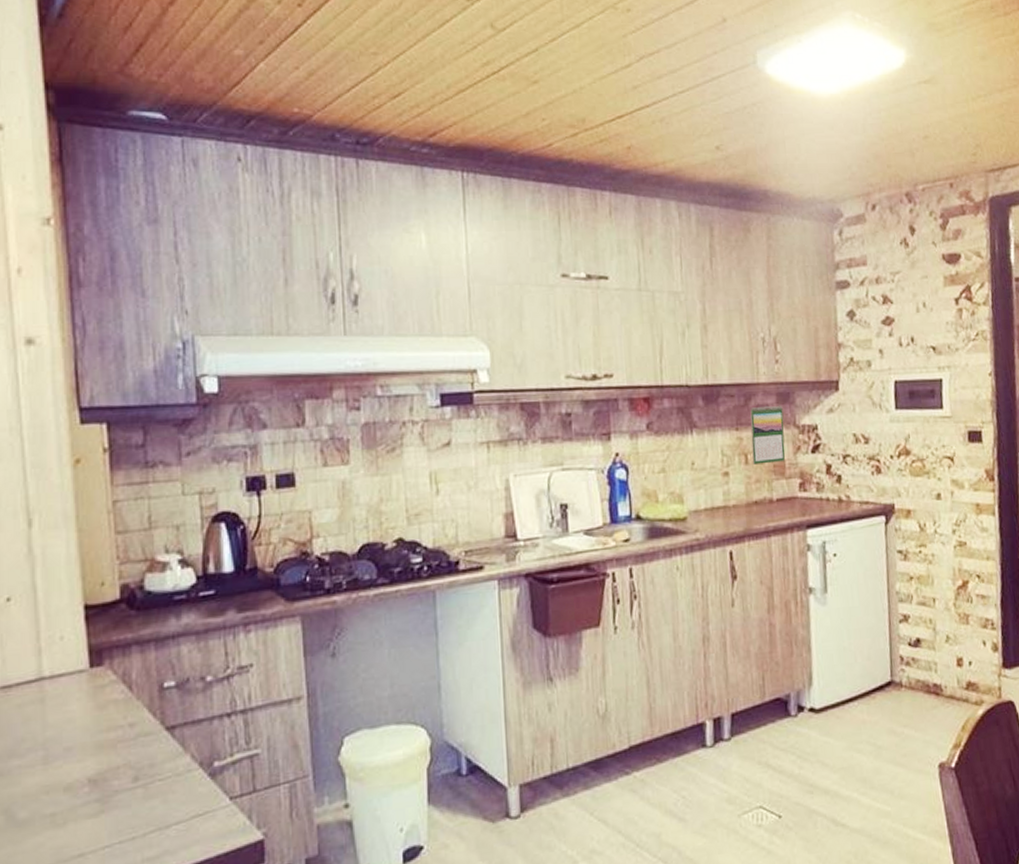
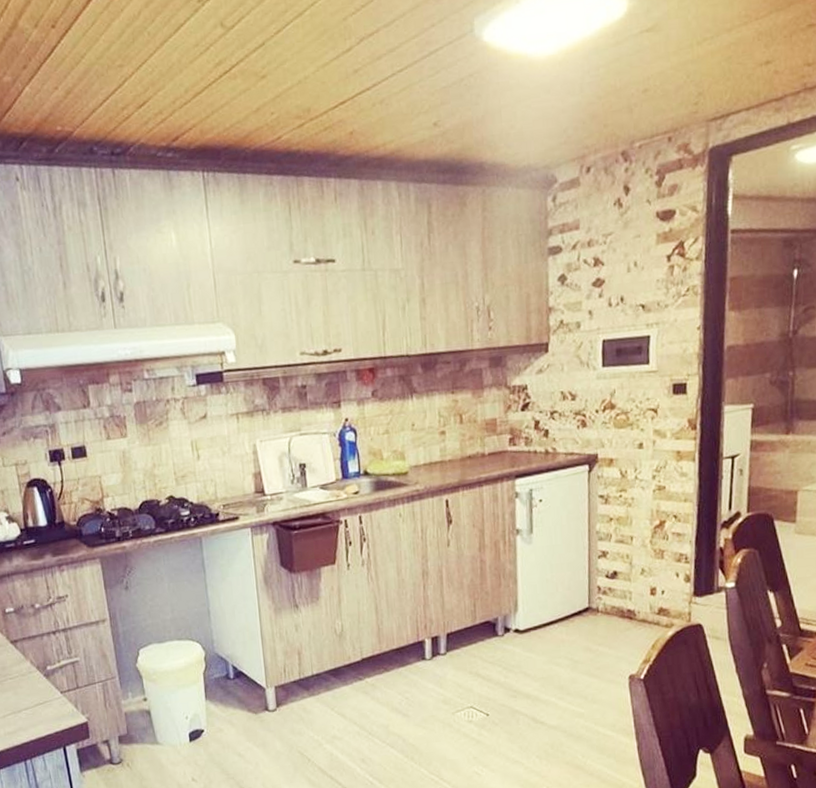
calendar: present [750,405,786,465] -> none [465,369,497,424]

